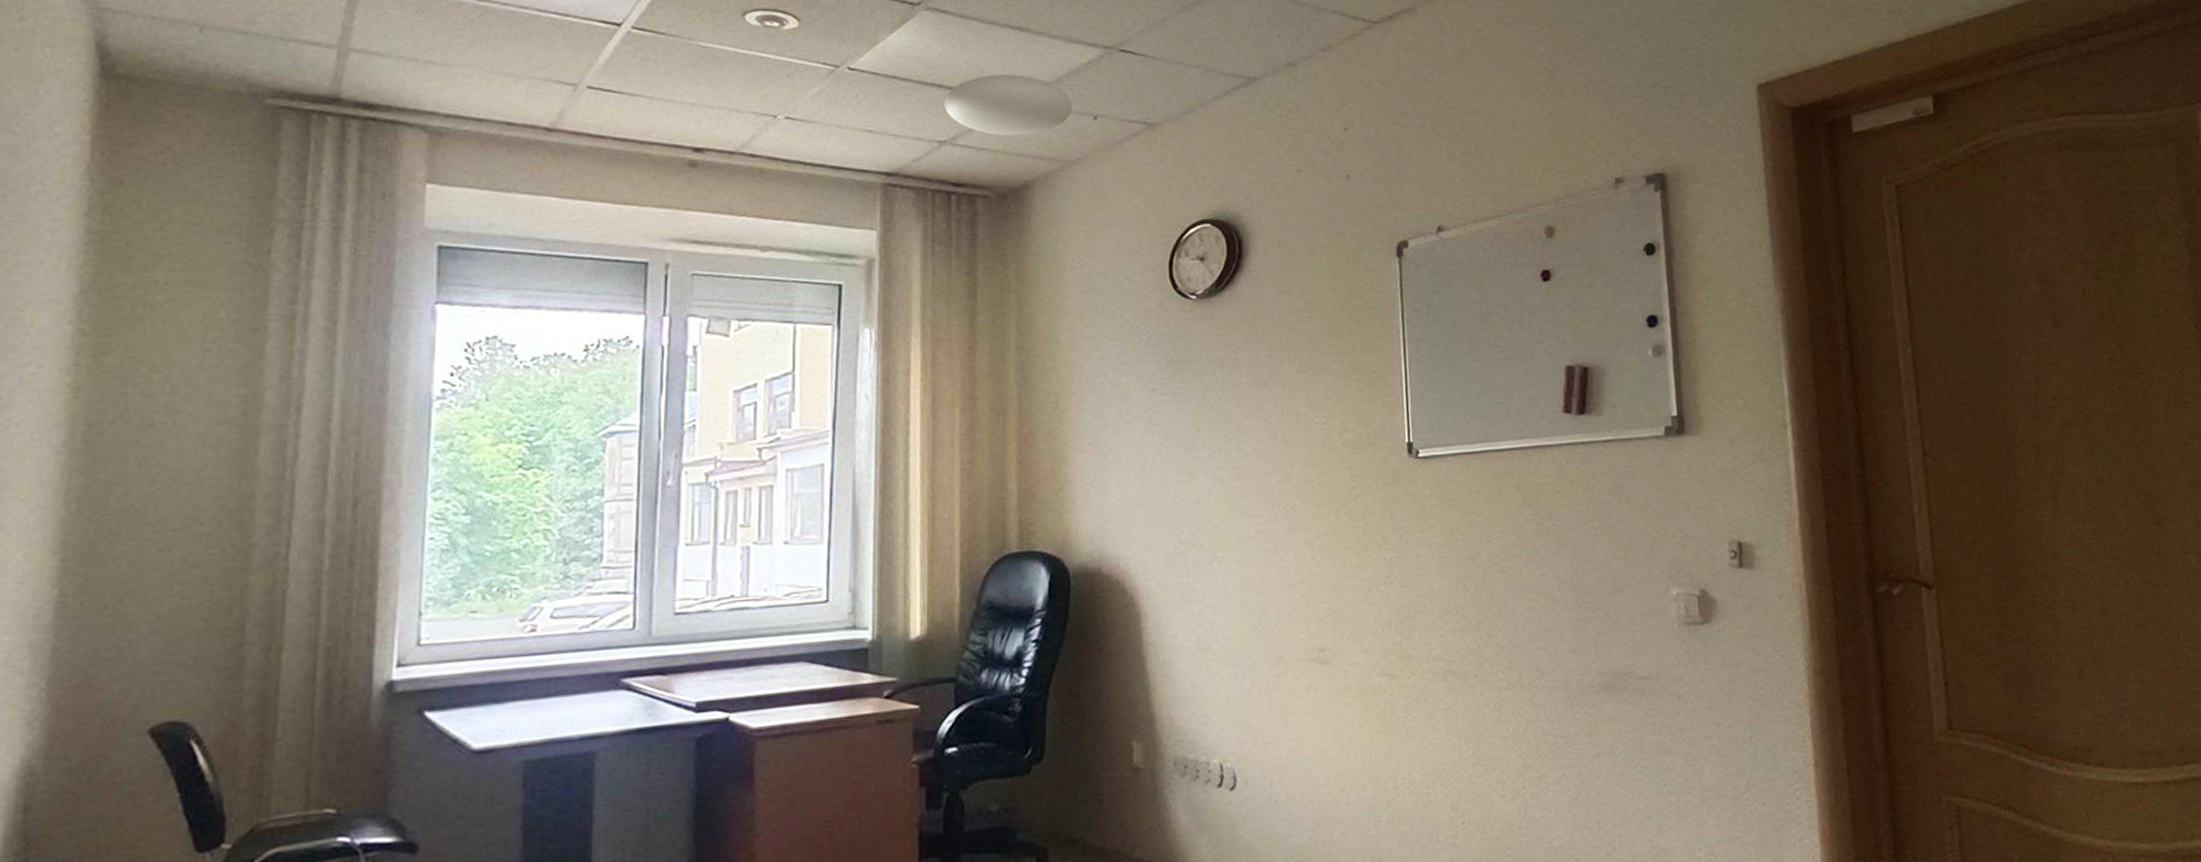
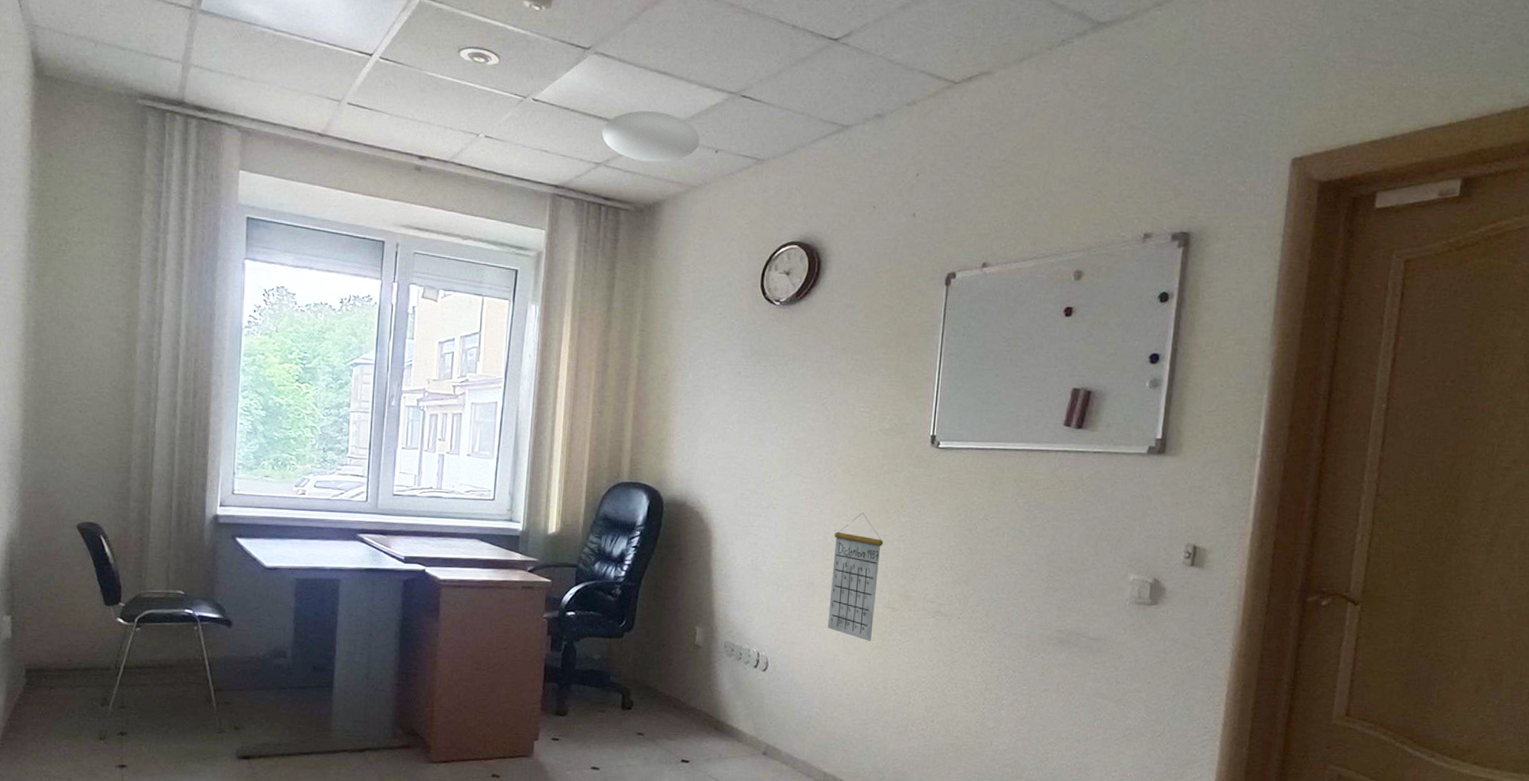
calendar: none [1302,553,1369,726] -> present [827,512,884,641]

